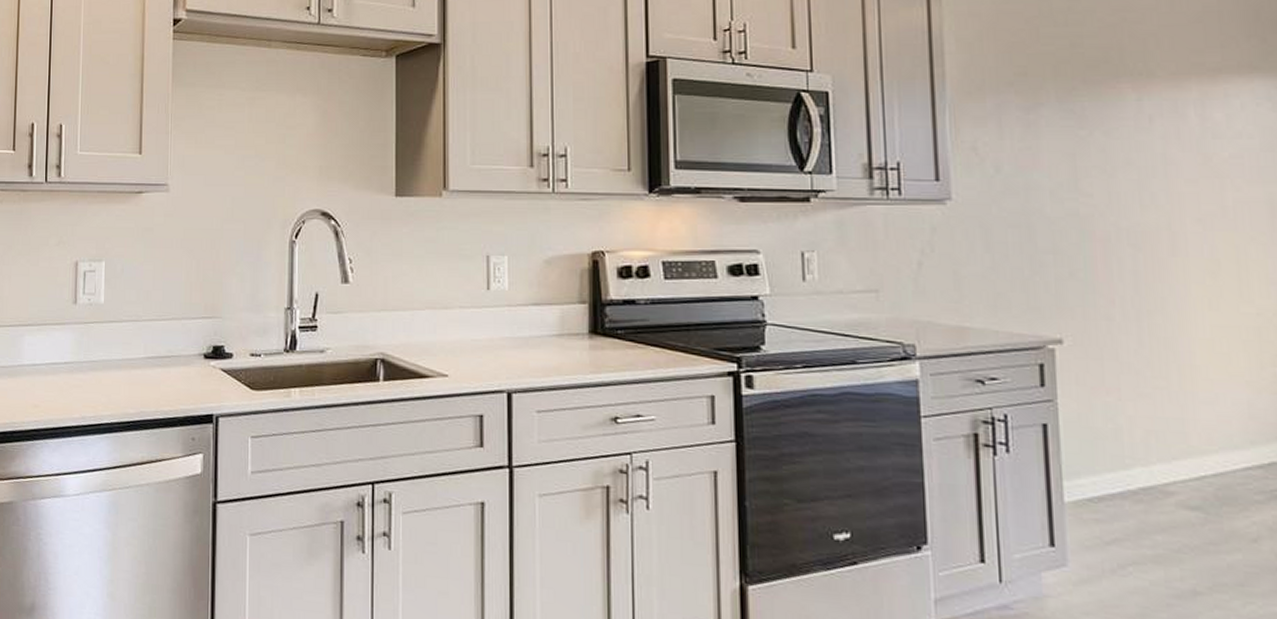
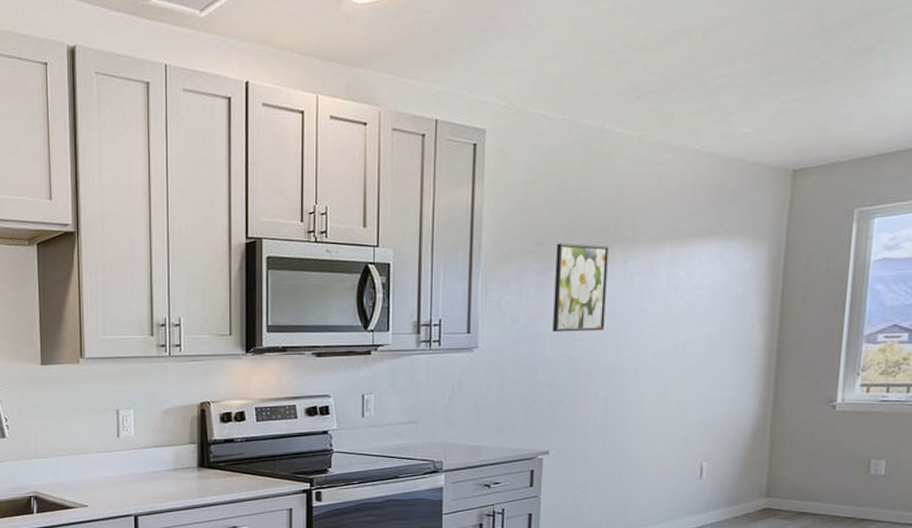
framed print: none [1044,74,1121,185] -> present [553,243,609,332]

